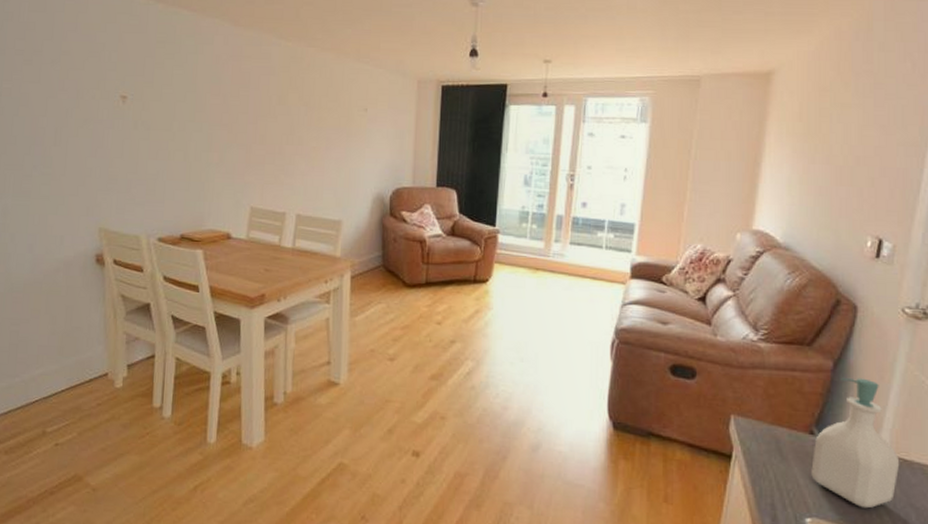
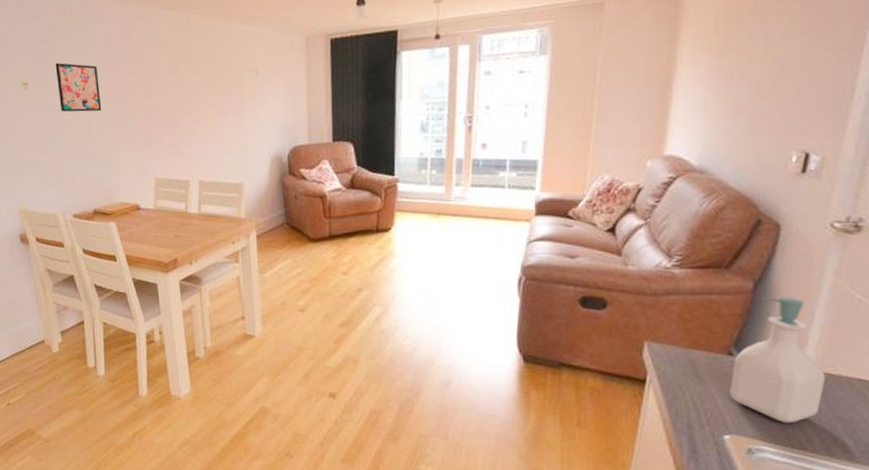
wall art: none [158,80,203,134] -> present [55,63,102,112]

